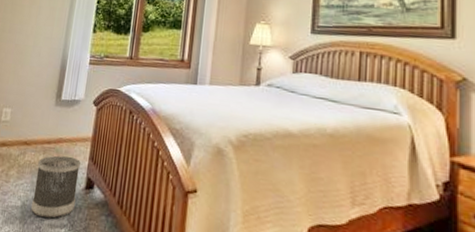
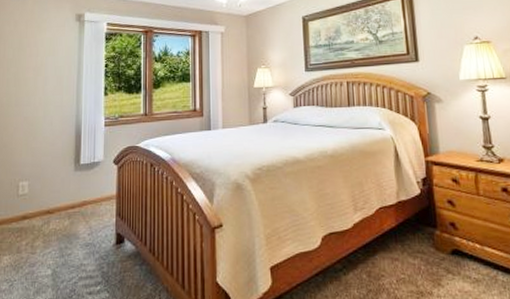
wastebasket: present [31,155,81,219] -> none [63,216,108,281]

